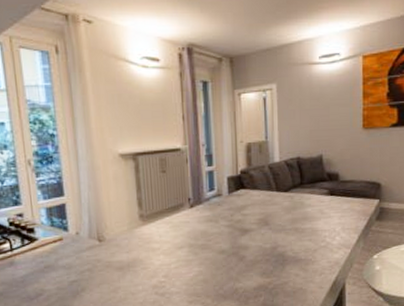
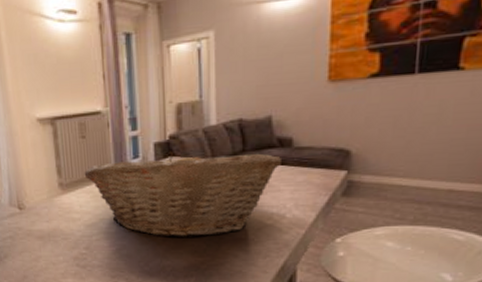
fruit basket: none [164,184,331,262] -> present [84,151,281,239]

